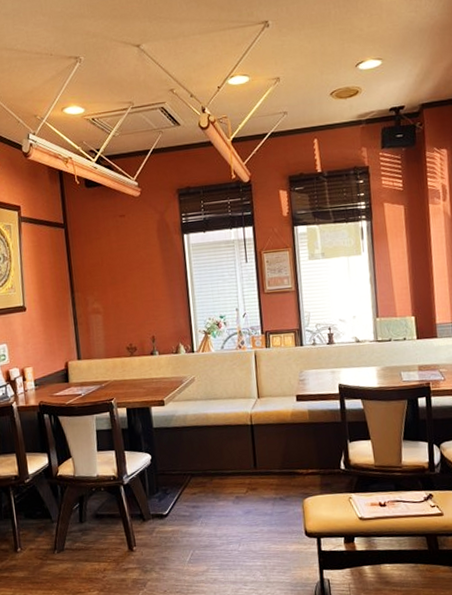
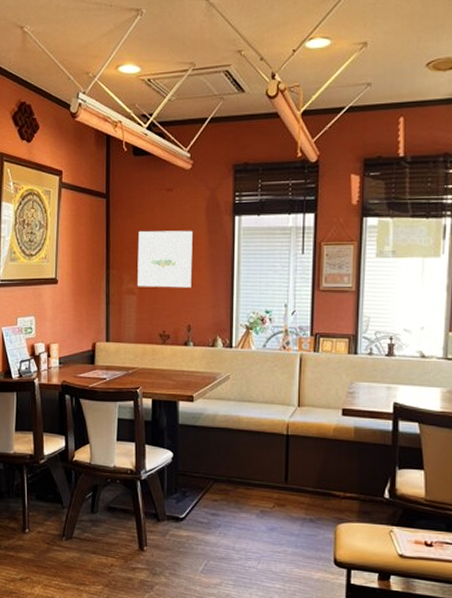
wall art: none [98,250,152,307] -> present [137,230,193,288]

